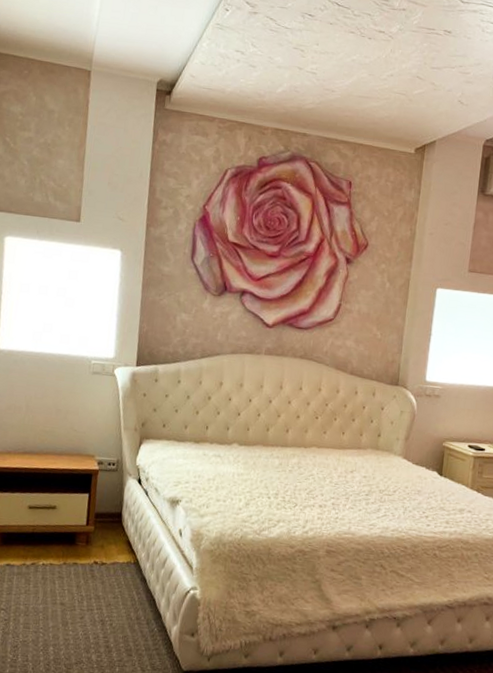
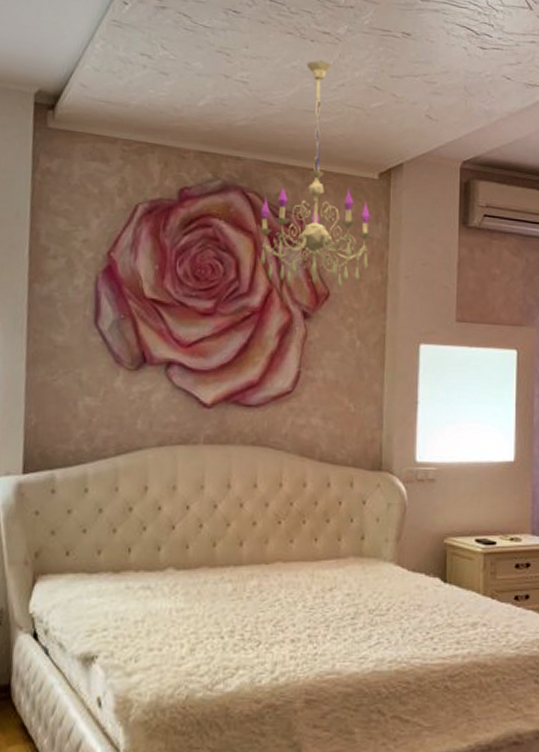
chandelier: none [316,54,407,241] -> present [257,60,374,289]

